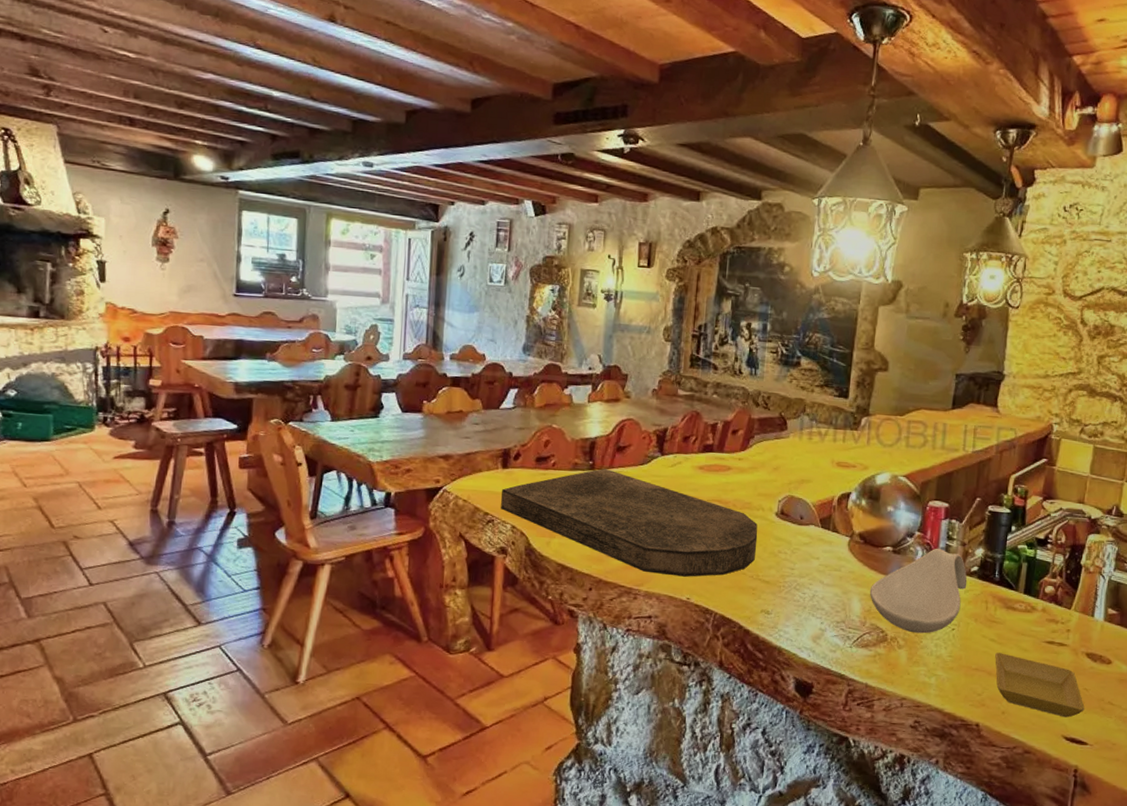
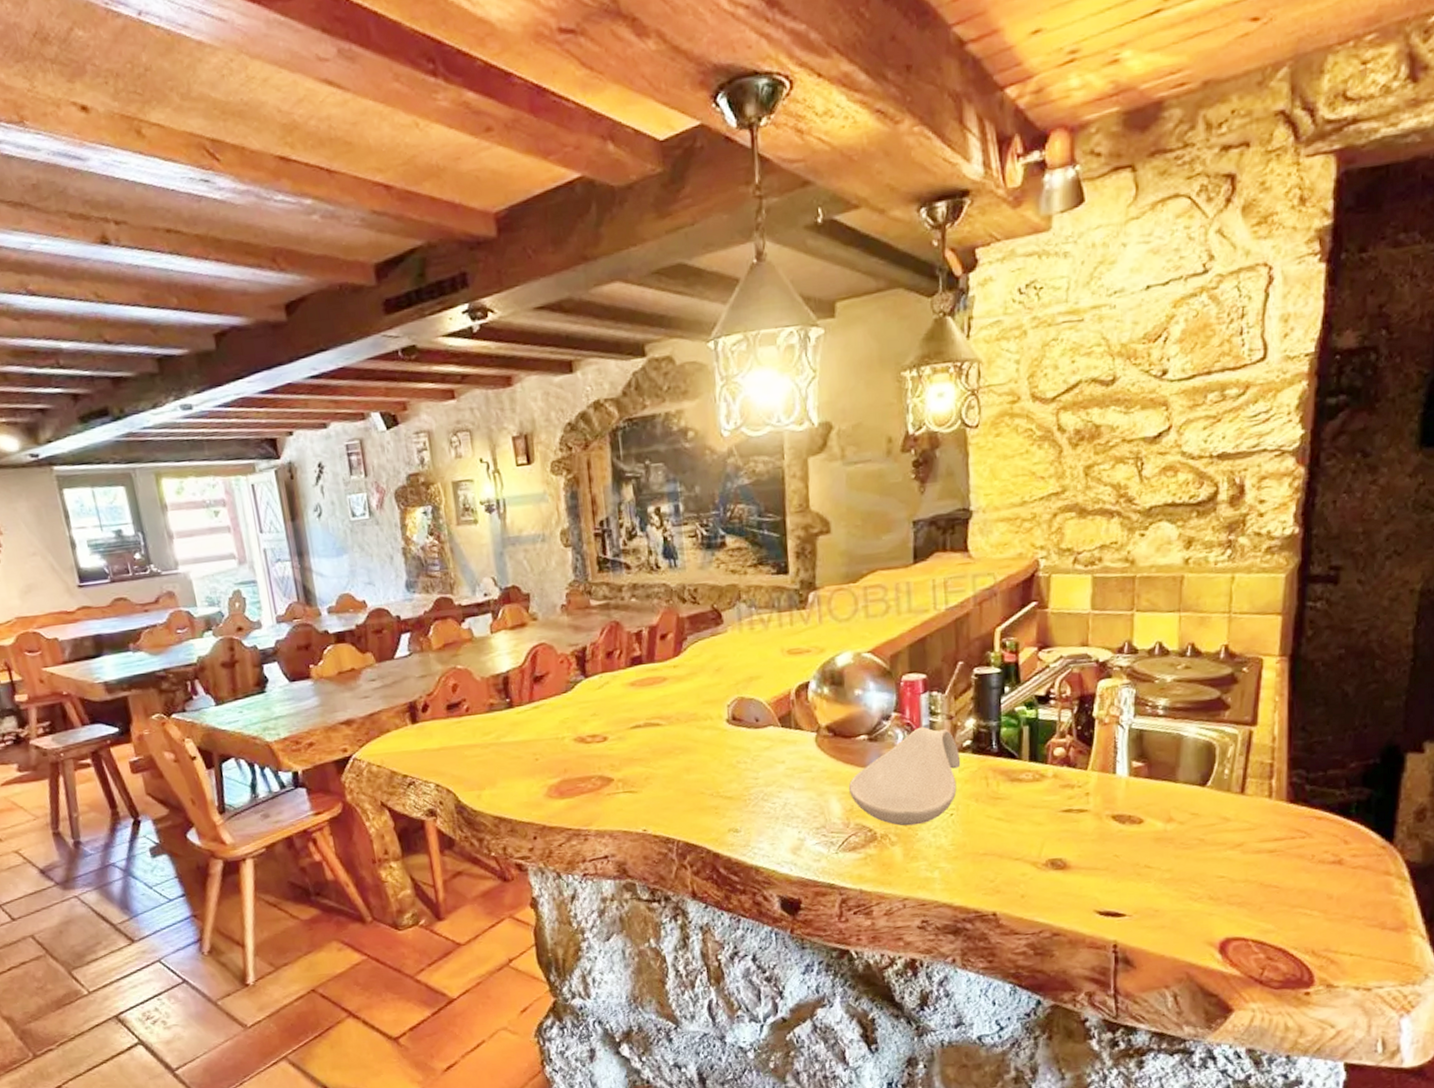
cutting board: present [501,469,758,577] -> none [416,704,712,810]
saucer: present [995,652,1085,718] -> none [1004,831,1117,891]

